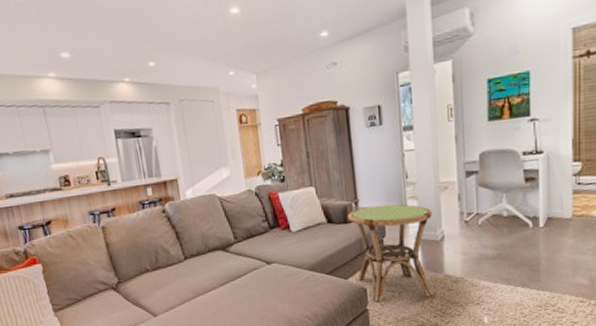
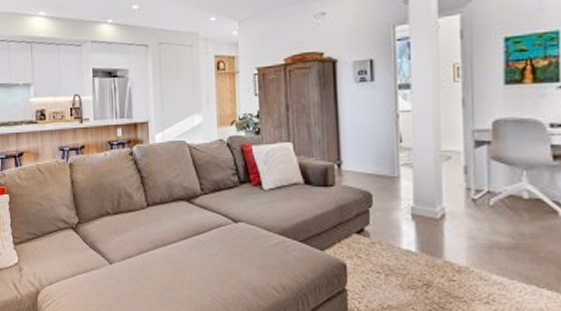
side table: present [347,204,433,302] -> none [328,170,431,285]

